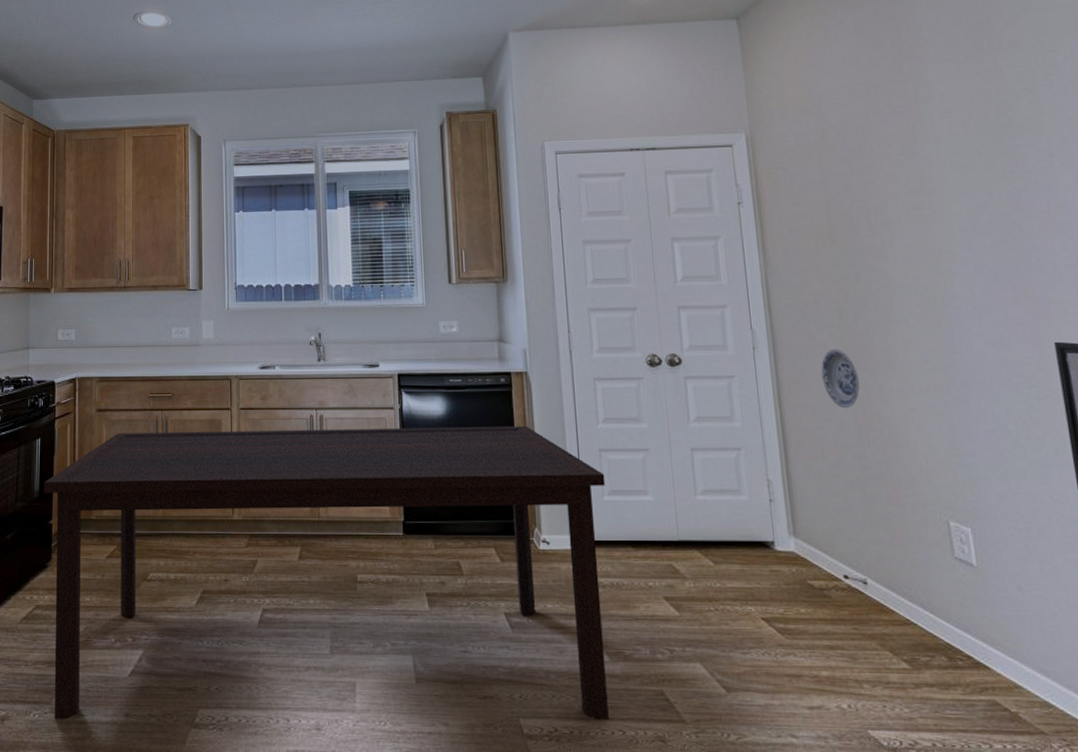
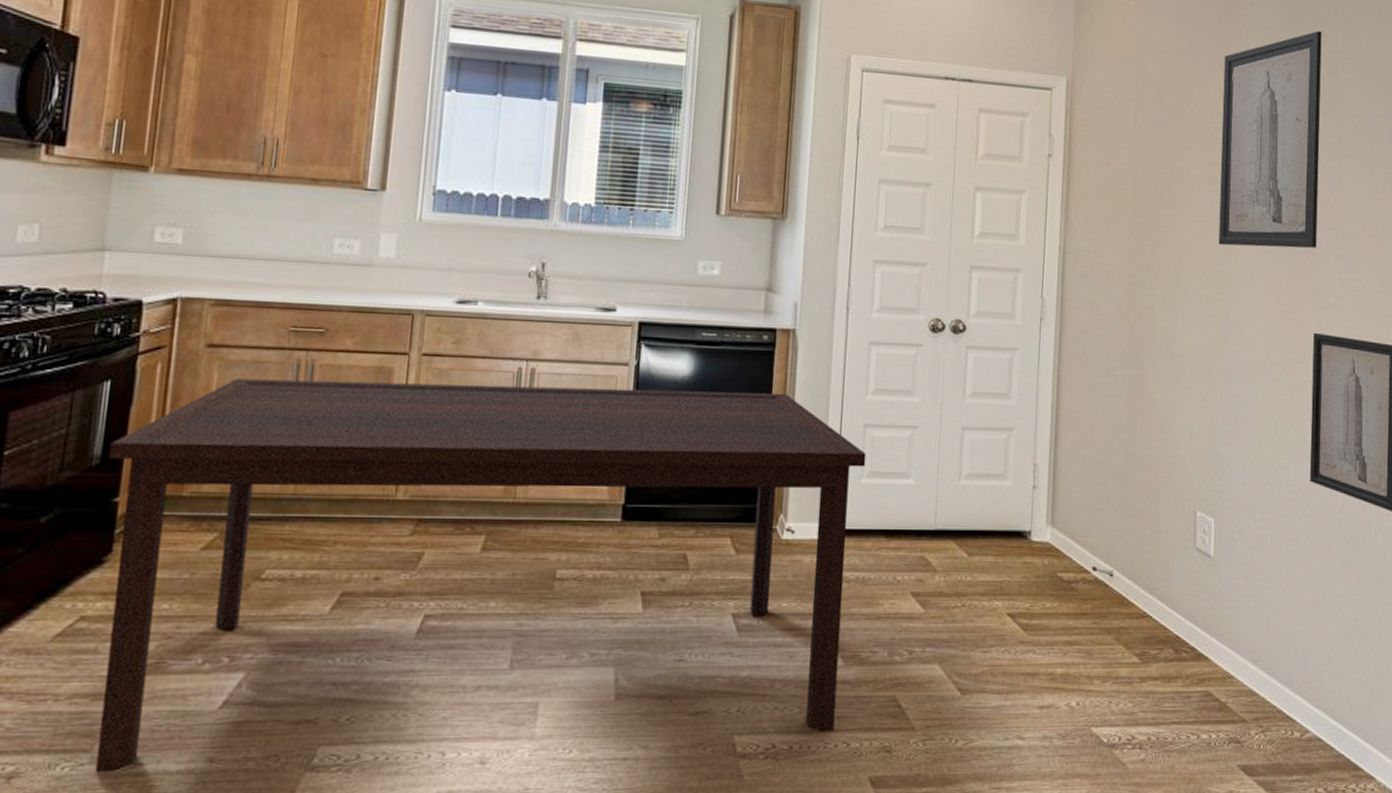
decorative plate: present [821,349,860,409] -> none [1102,325,1137,391]
wall art: none [905,55,1042,266] -> present [1218,31,1322,249]

